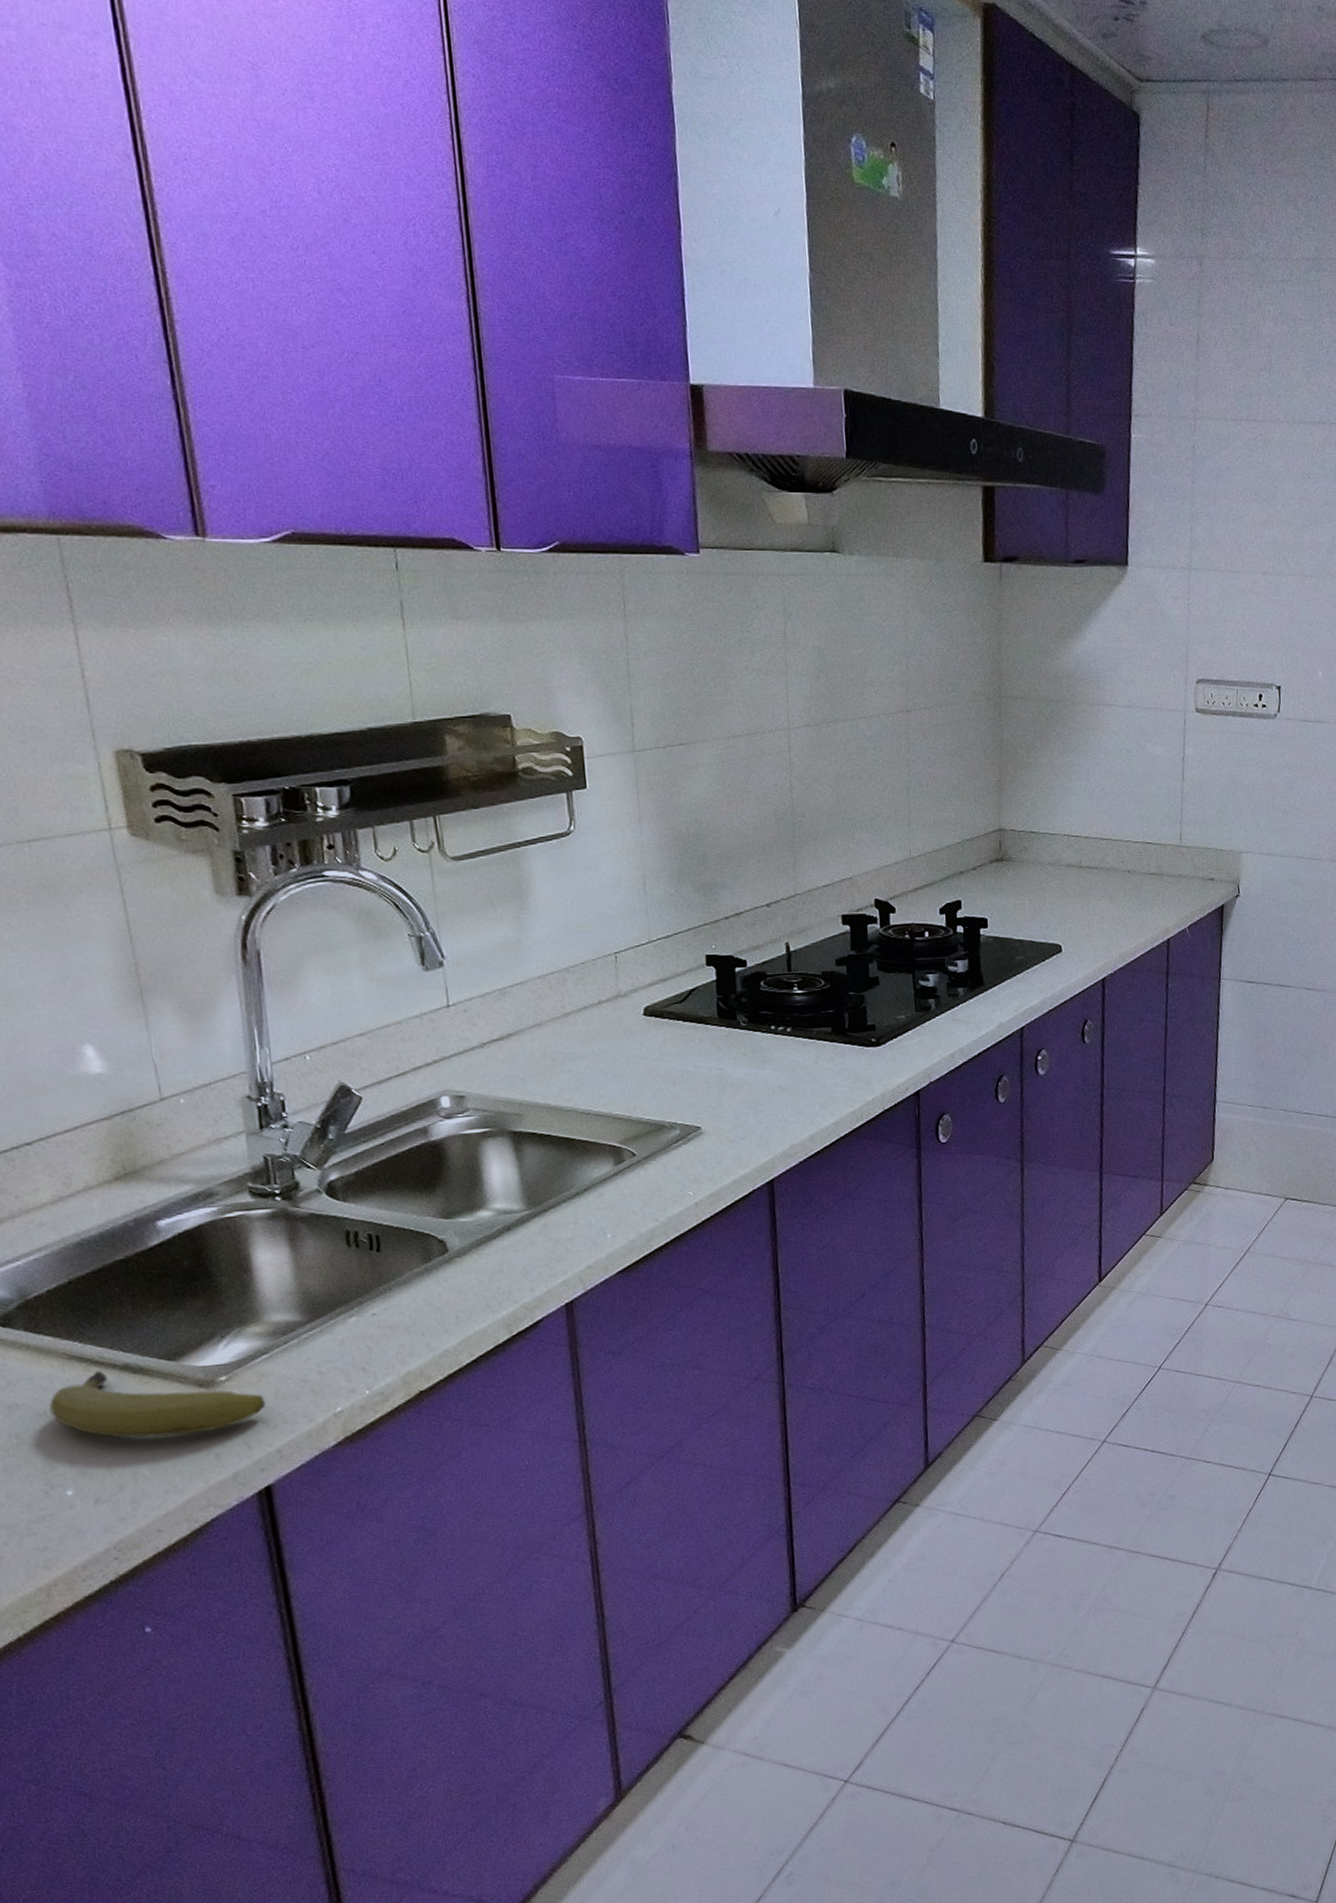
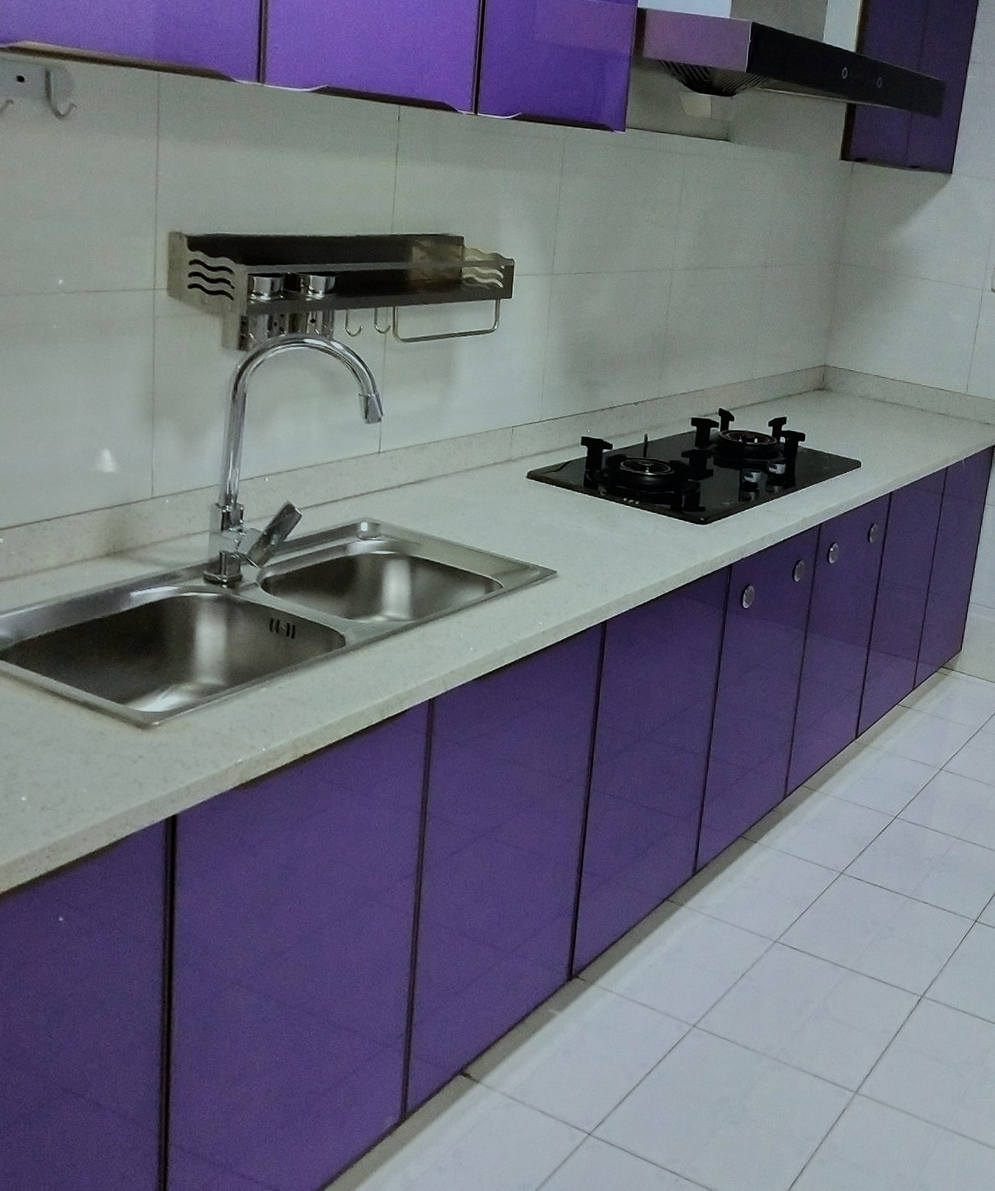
fruit: present [49,1370,266,1438] -> none [22,704,186,765]

